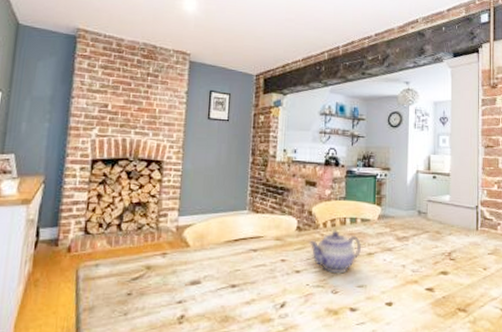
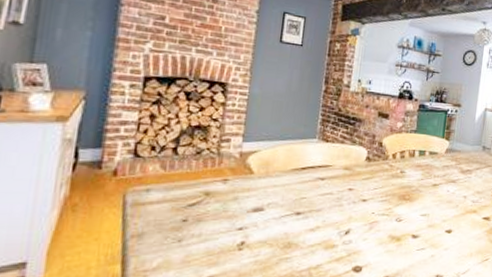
teapot: present [308,230,361,274] -> none [377,162,428,203]

